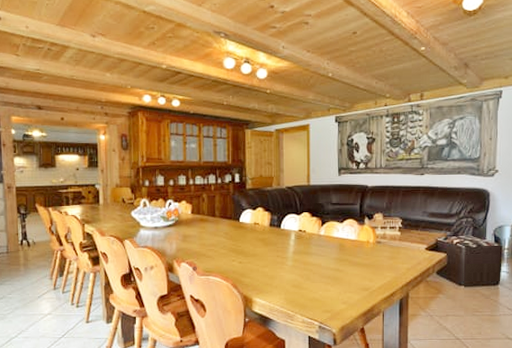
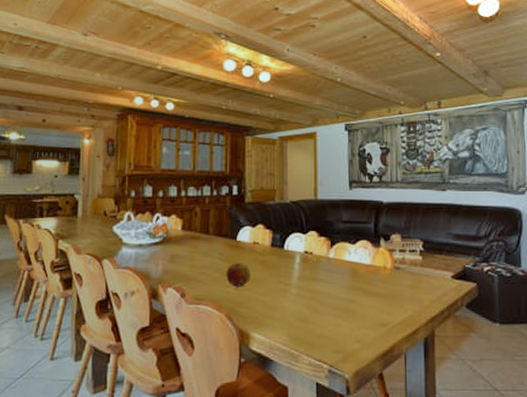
fruit: none [231,241,252,261] -> present [226,263,251,287]

